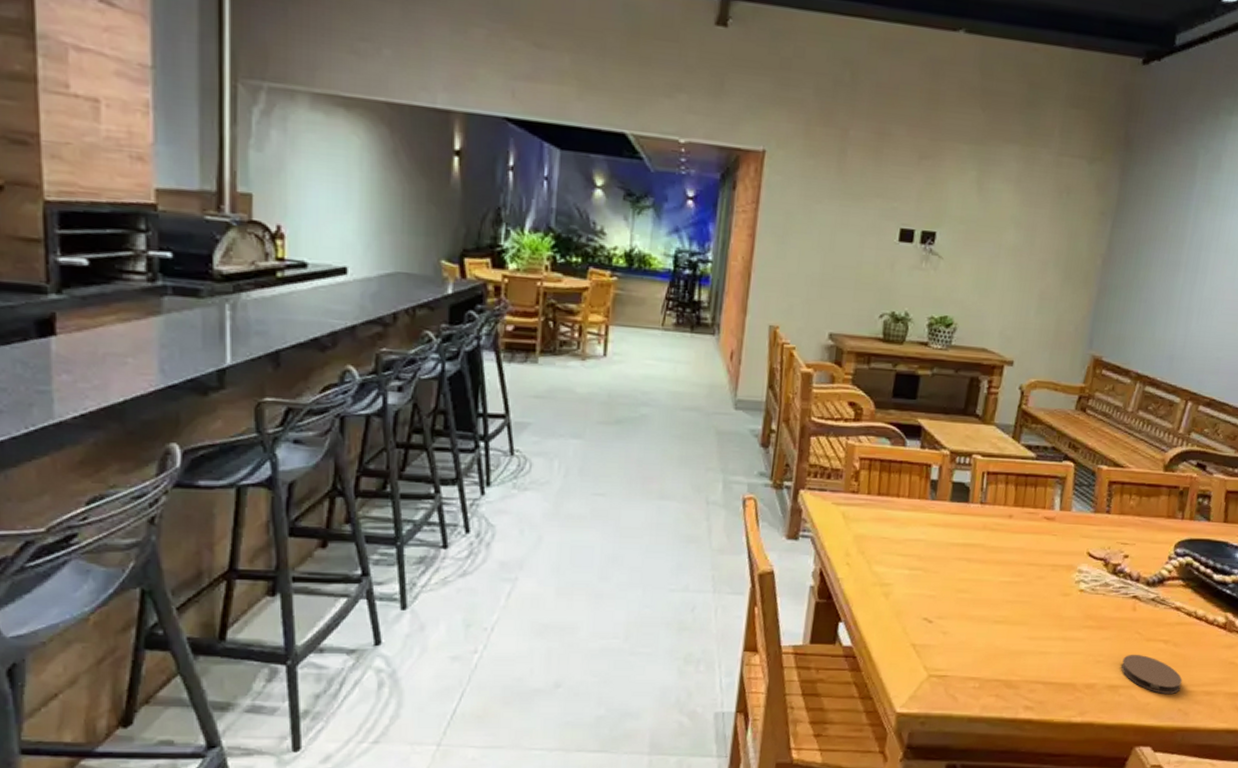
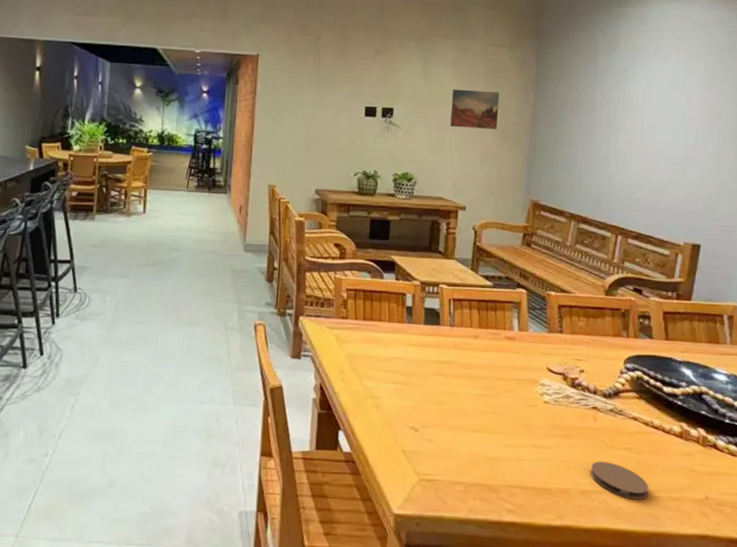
wall art: none [1005,211,1070,266] -> present [450,89,499,129]

